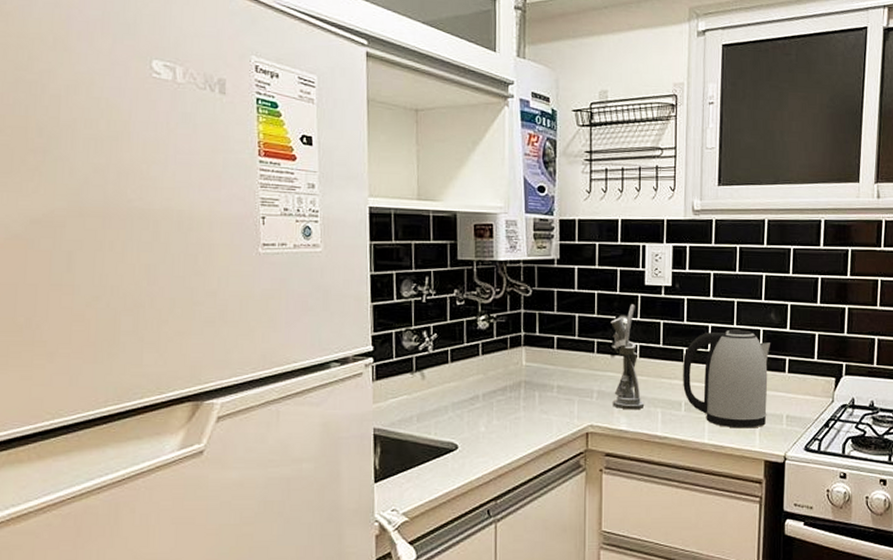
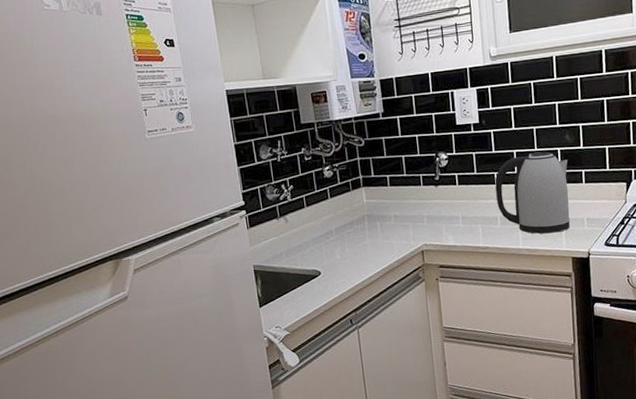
utensil holder: present [610,304,645,410] -> none [431,142,467,229]

